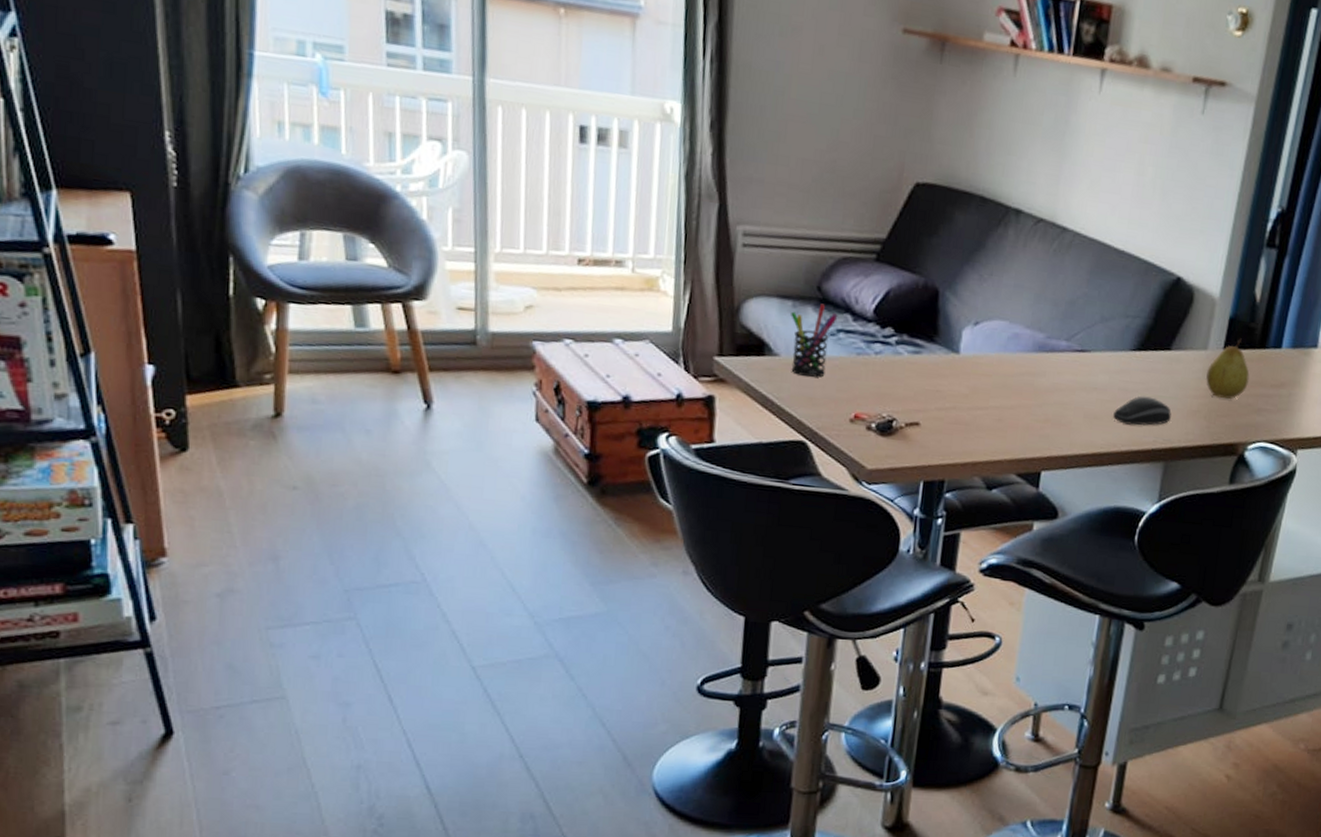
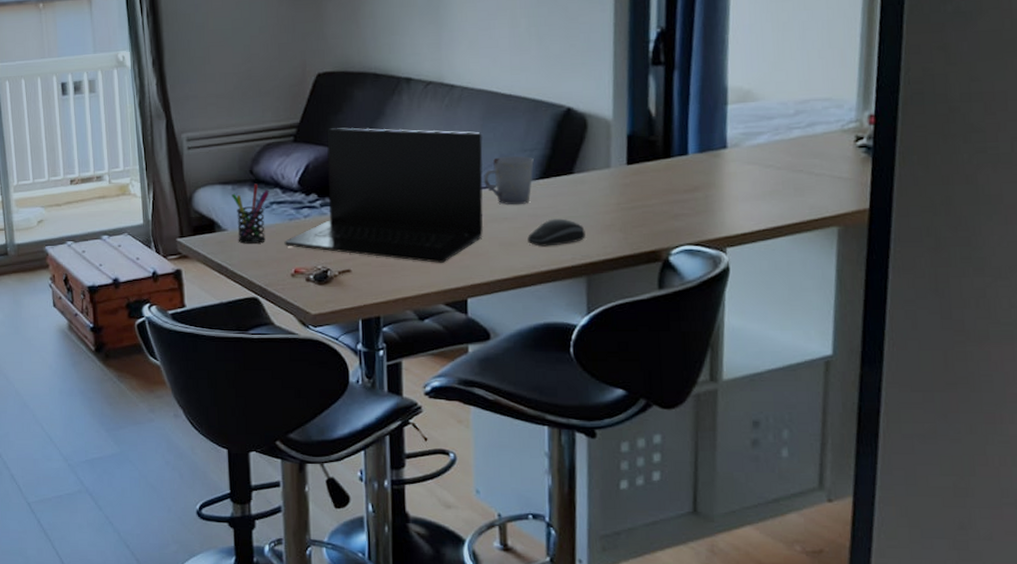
laptop: none [847,252,1087,429] -> present [284,127,484,263]
cup: none [1080,319,1135,376] -> present [484,155,534,205]
fruit: present [1205,338,1250,400] -> none [613,152,660,210]

